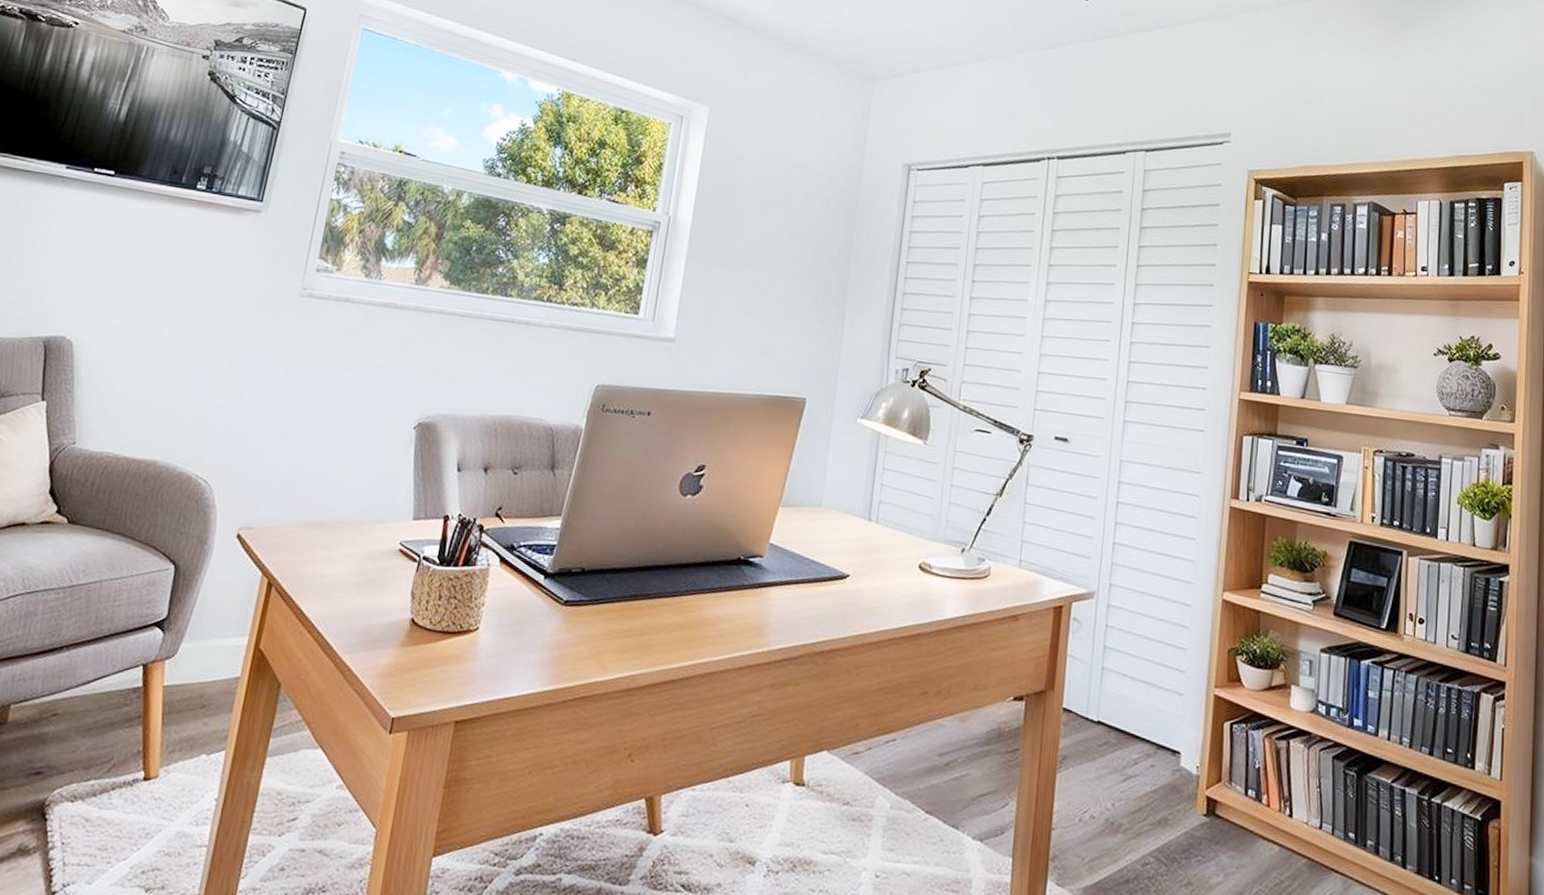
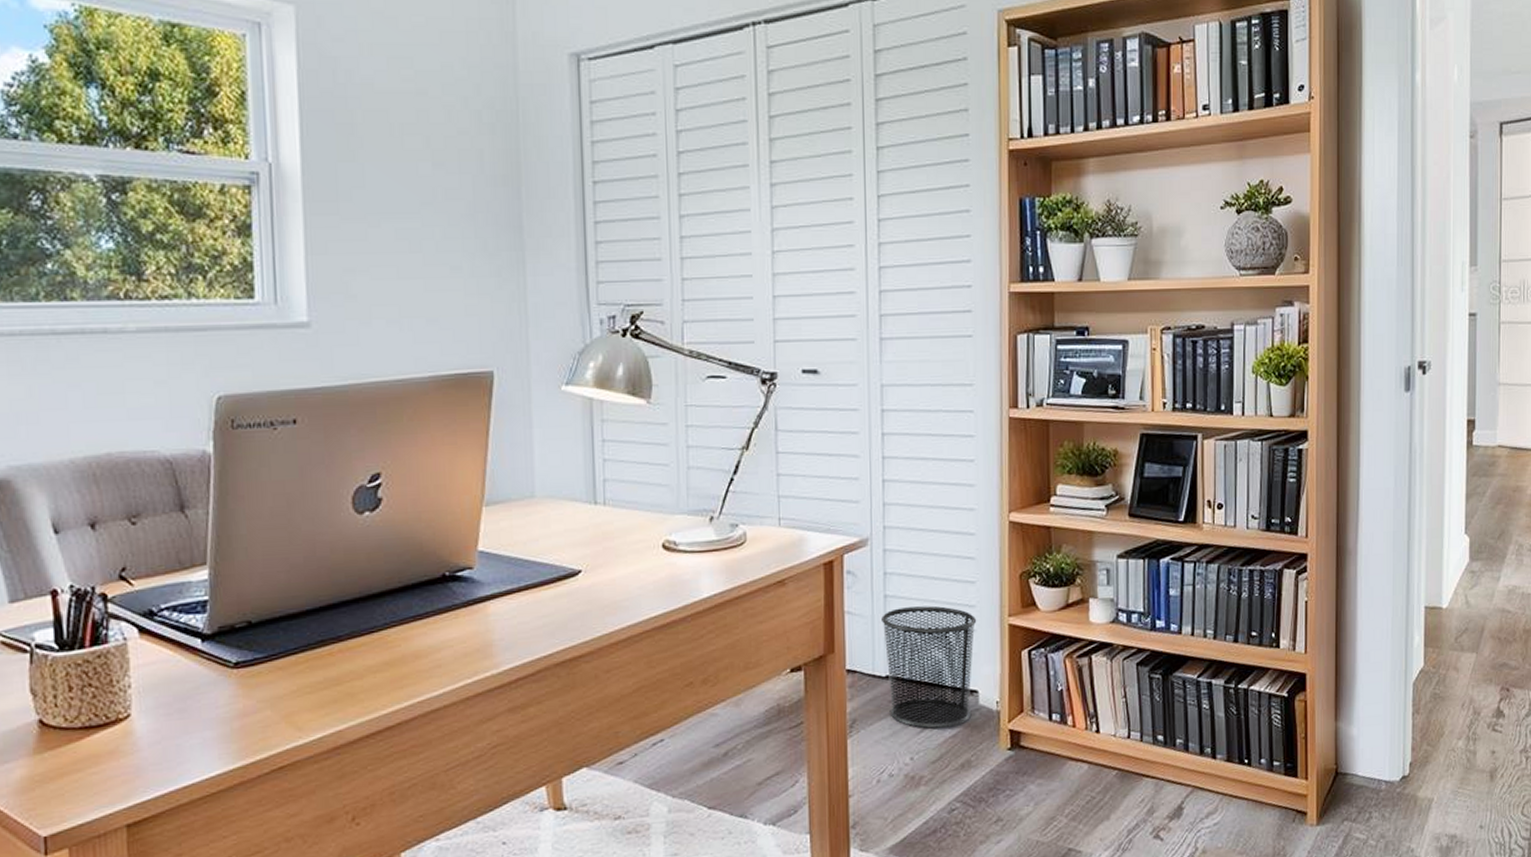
waste bin: none [1097,660,1185,783] -> present [882,605,977,729]

